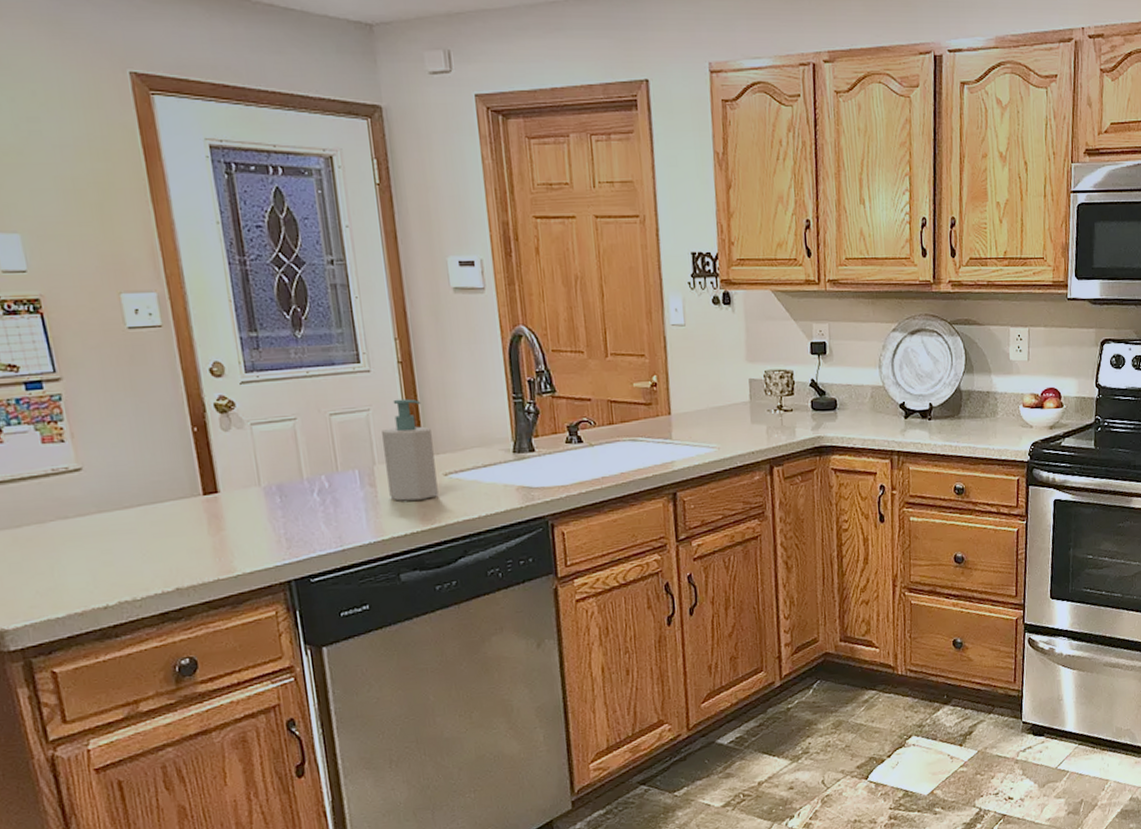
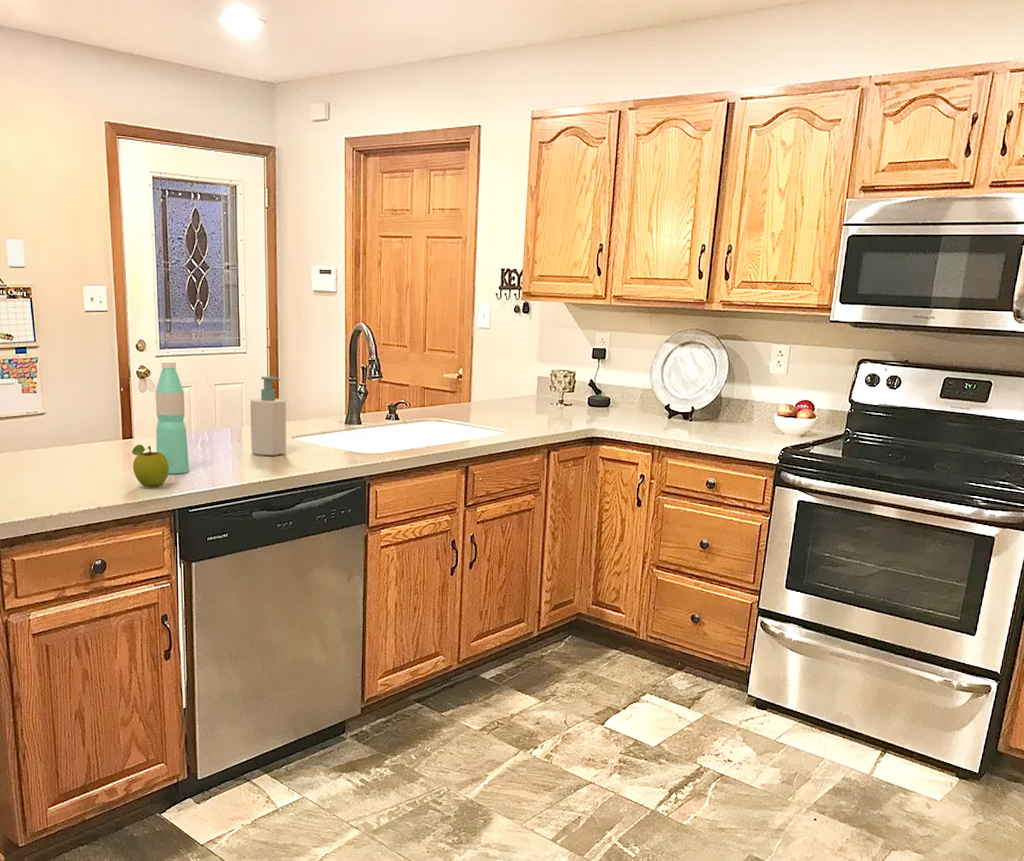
fruit: none [218,500,277,556] -> present [131,444,169,488]
water bottle: none [244,388,307,536] -> present [155,361,190,474]

